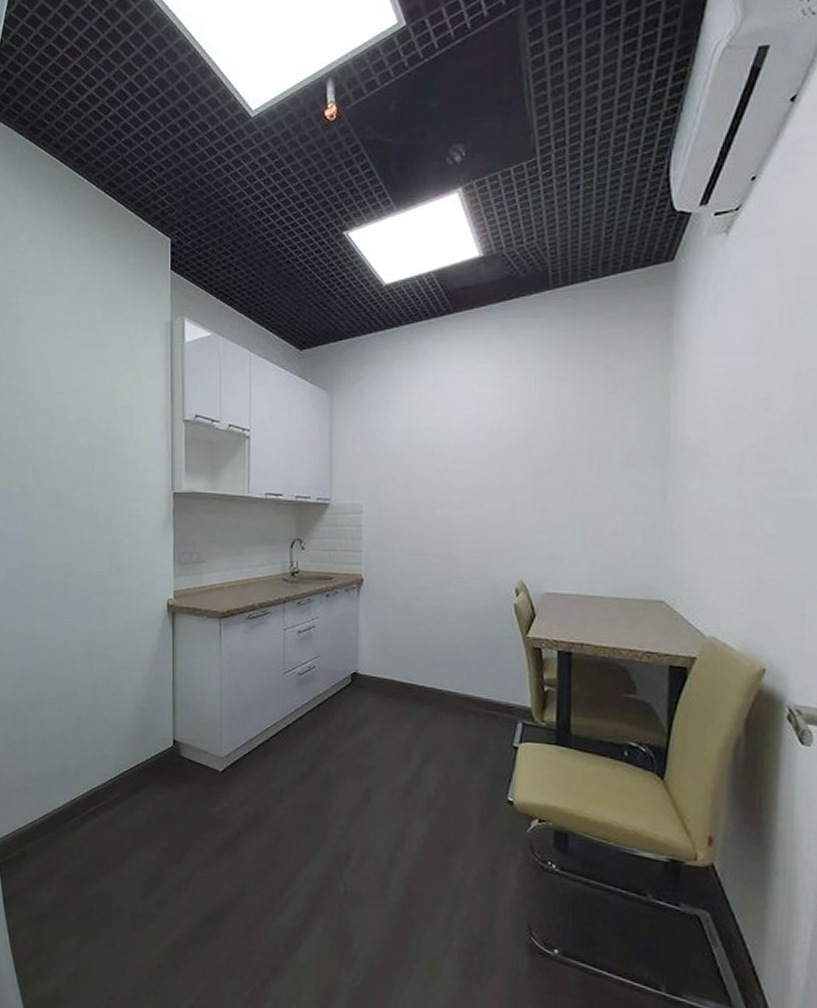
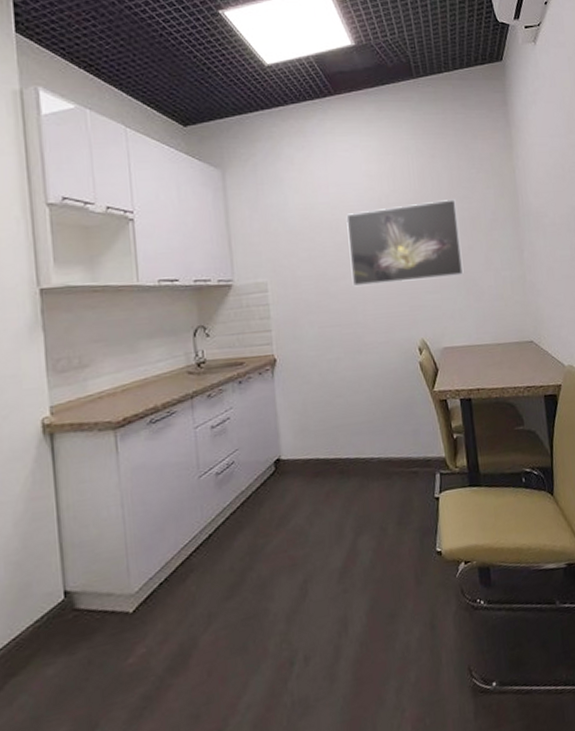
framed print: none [449,429,584,518] -> present [346,199,464,287]

